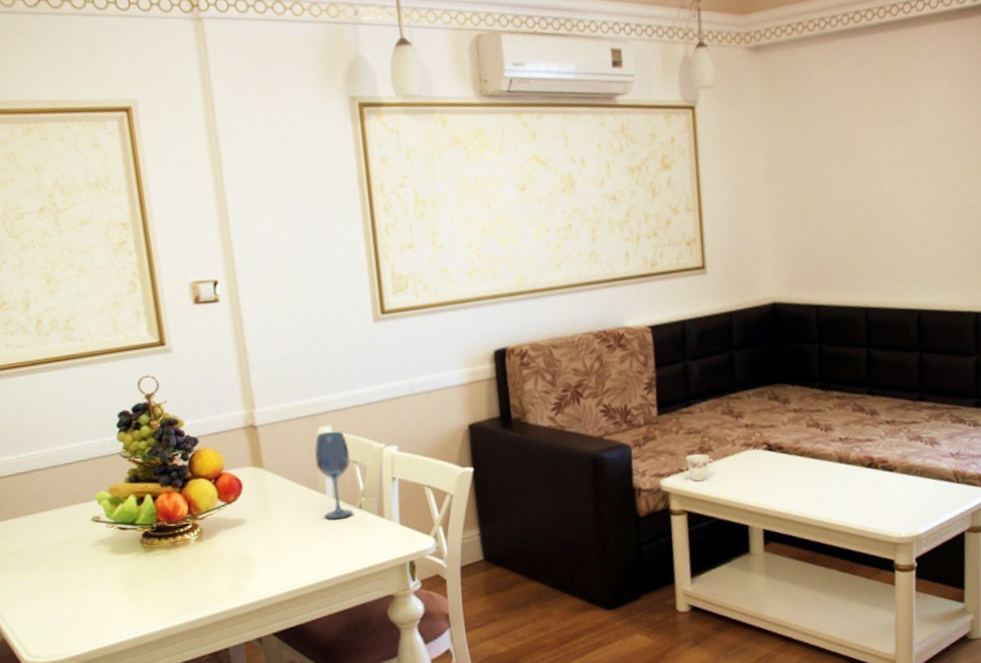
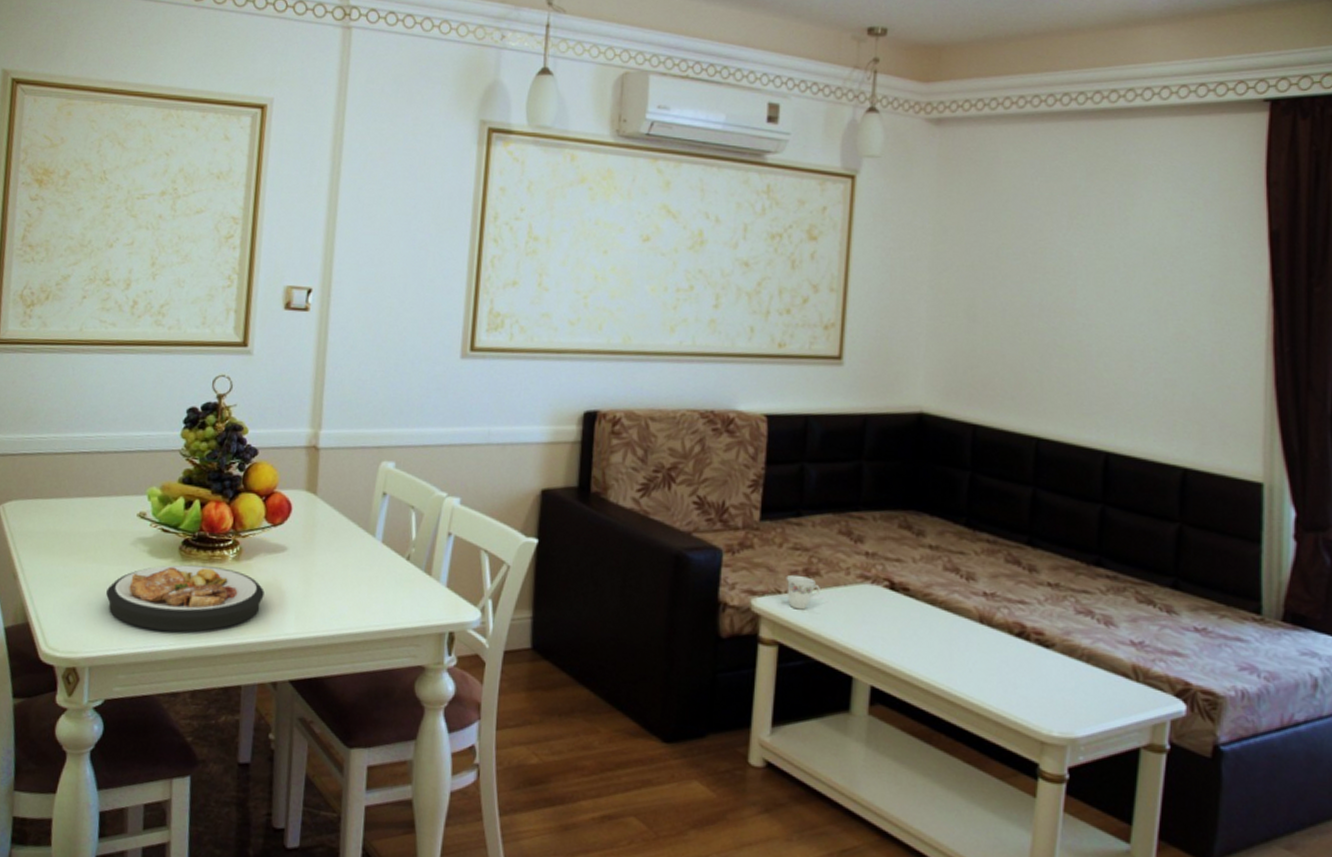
plate: none [77,550,233,620] -> present [106,564,264,632]
wineglass: present [314,430,354,520] -> none [368,467,409,568]

